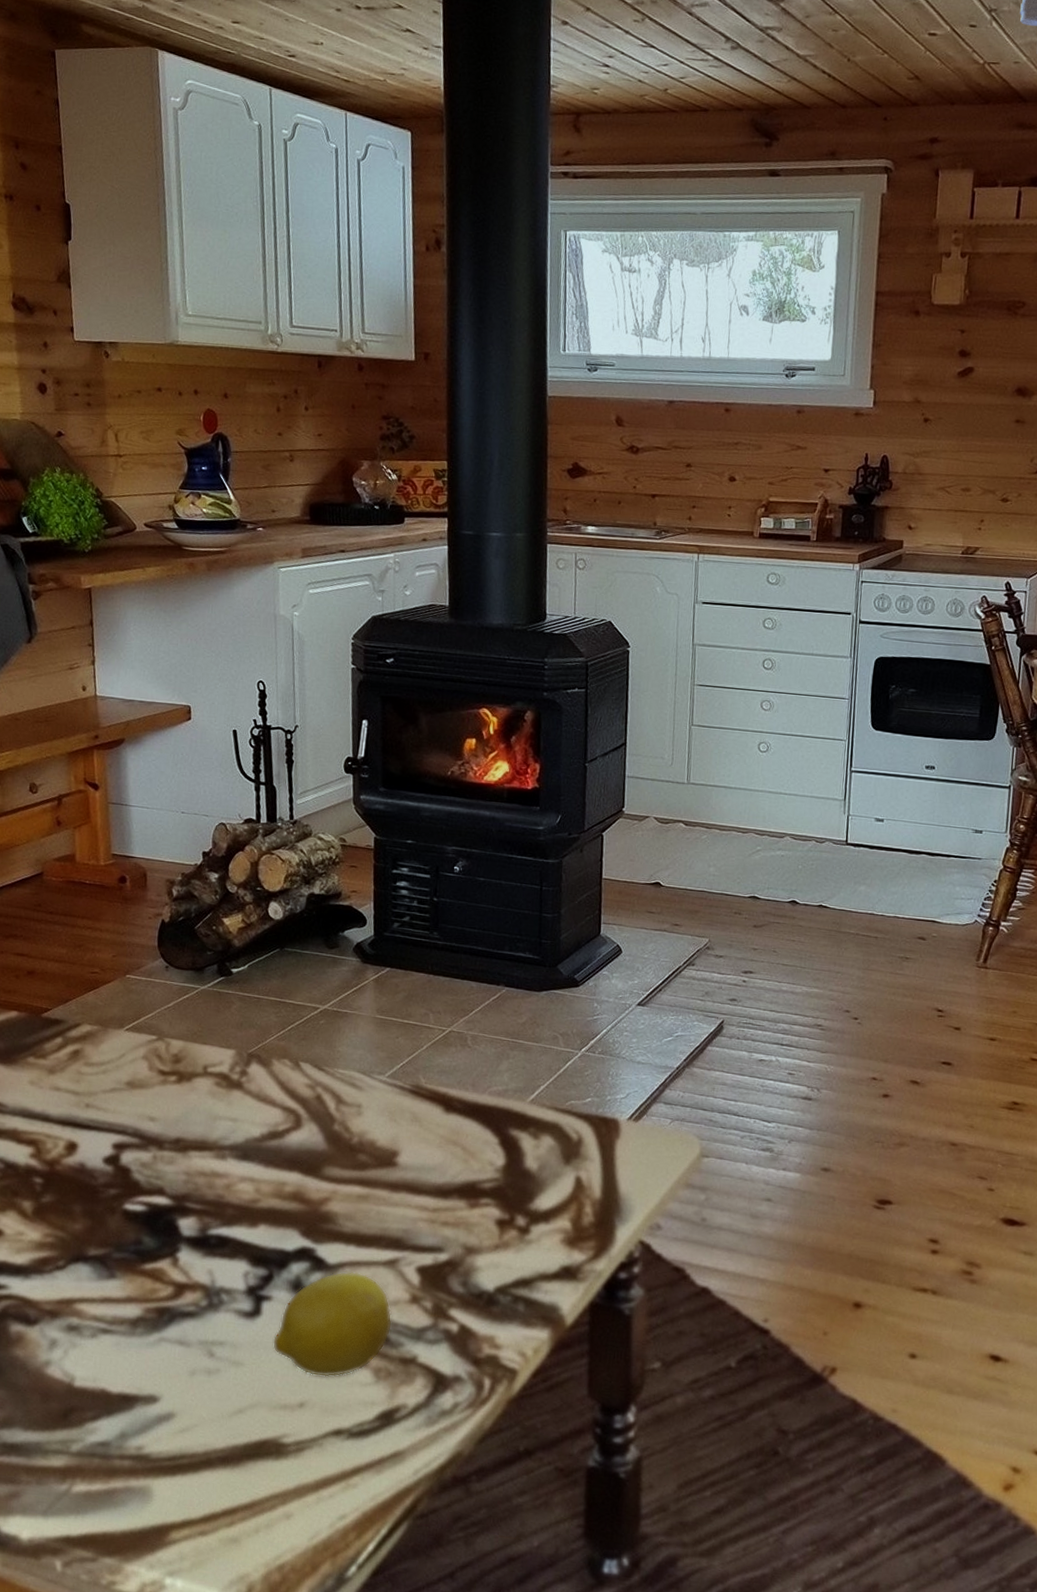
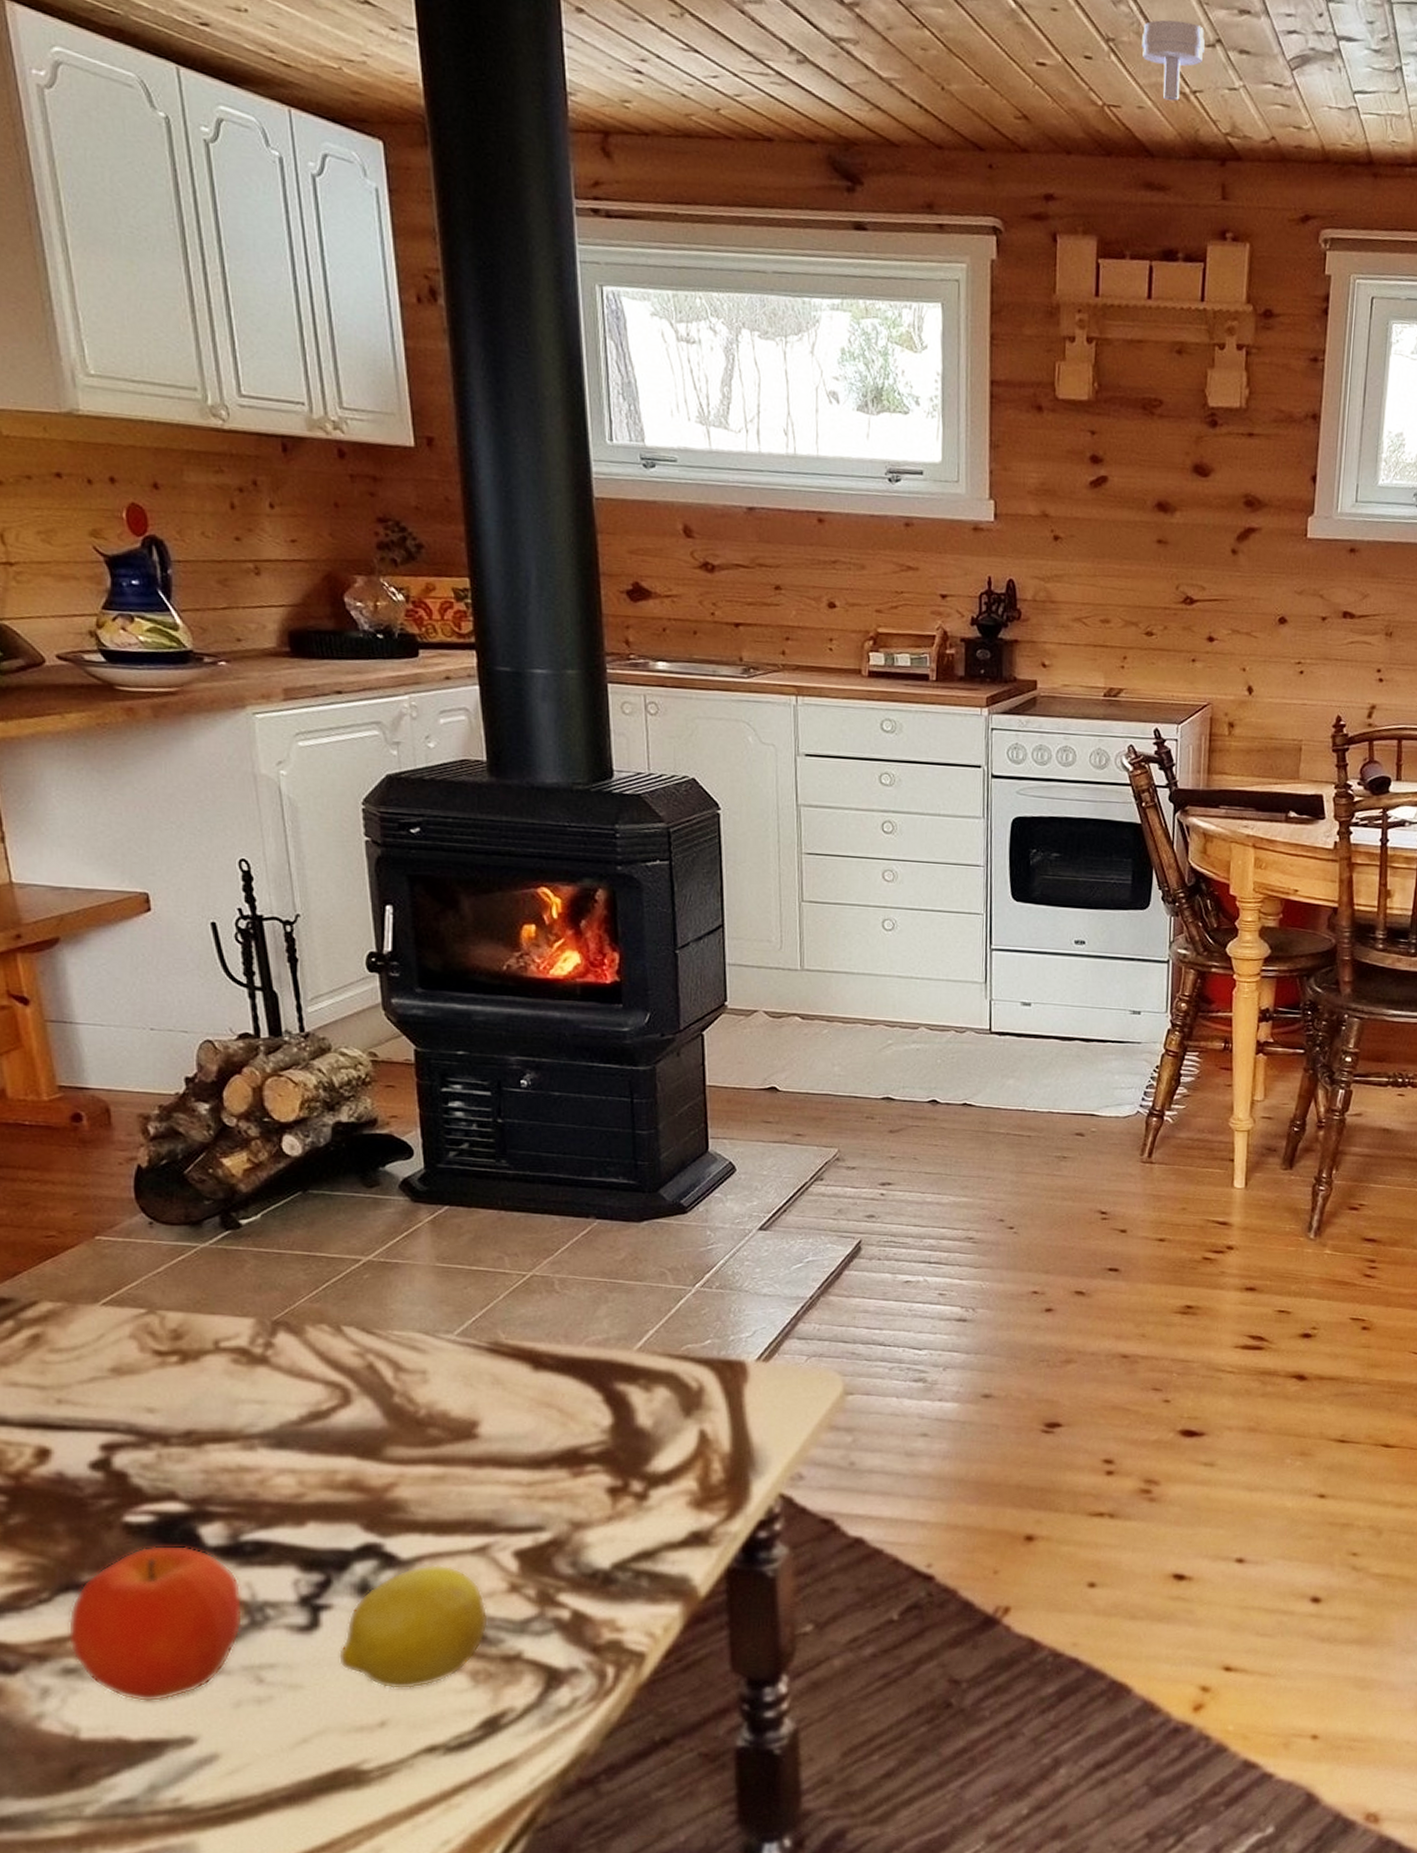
fruit: none [74,1231,205,1363] -> present [67,1545,243,1702]

